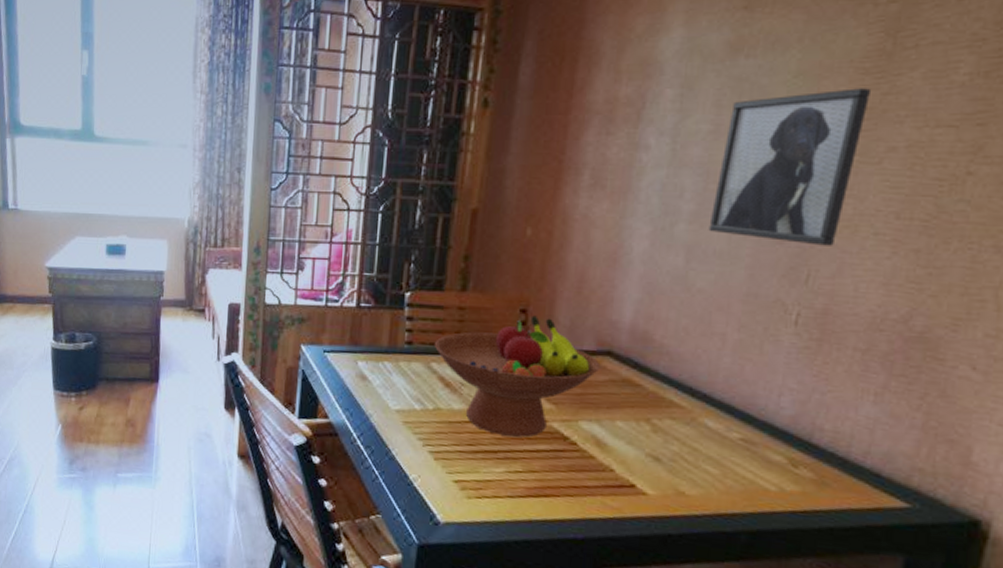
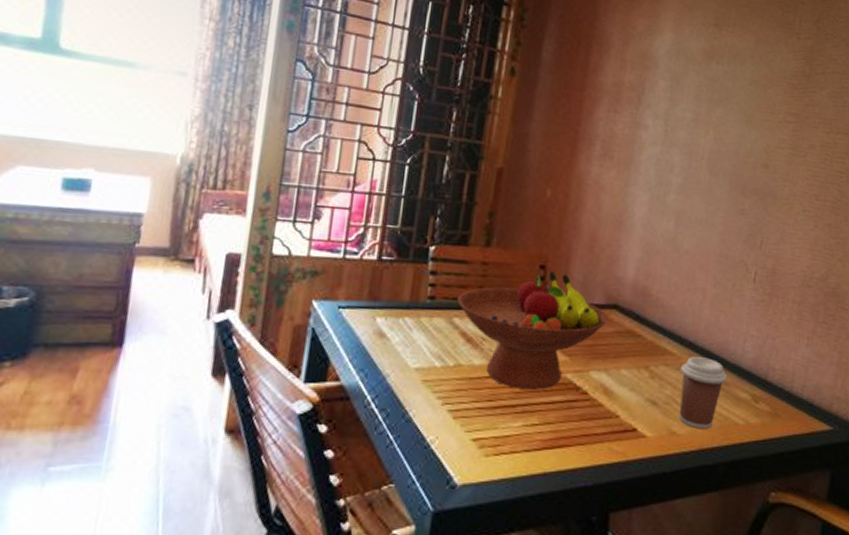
coffee cup: none [688,410,755,492] -> present [679,357,728,428]
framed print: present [708,88,872,246] -> none [692,97,798,219]

